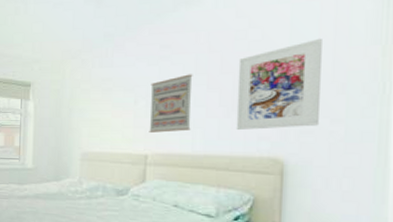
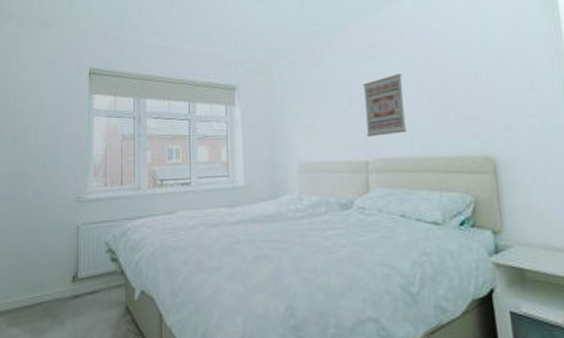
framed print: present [236,38,322,131] -> none [441,38,519,130]

